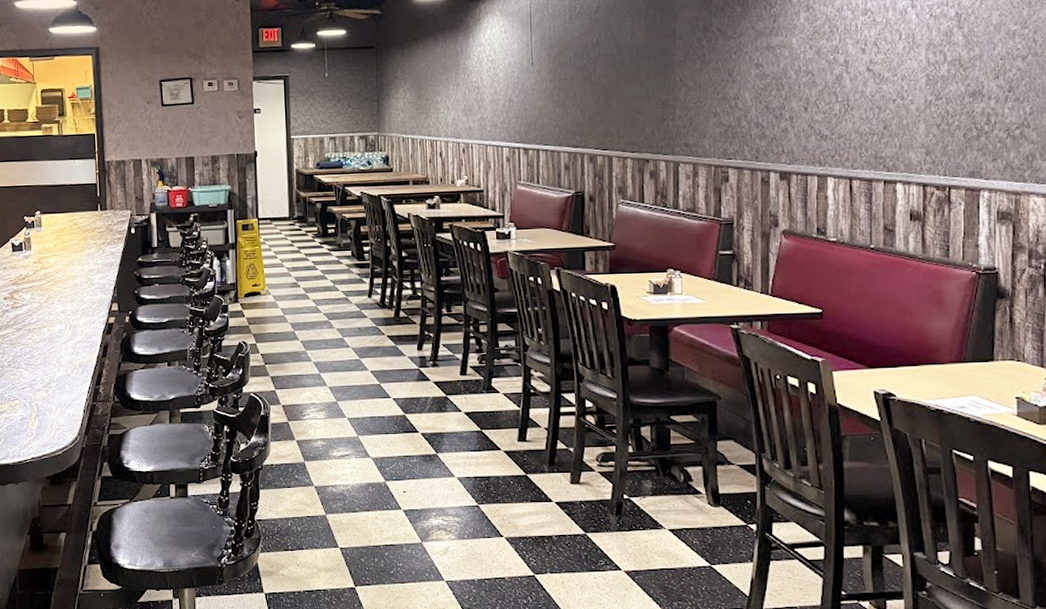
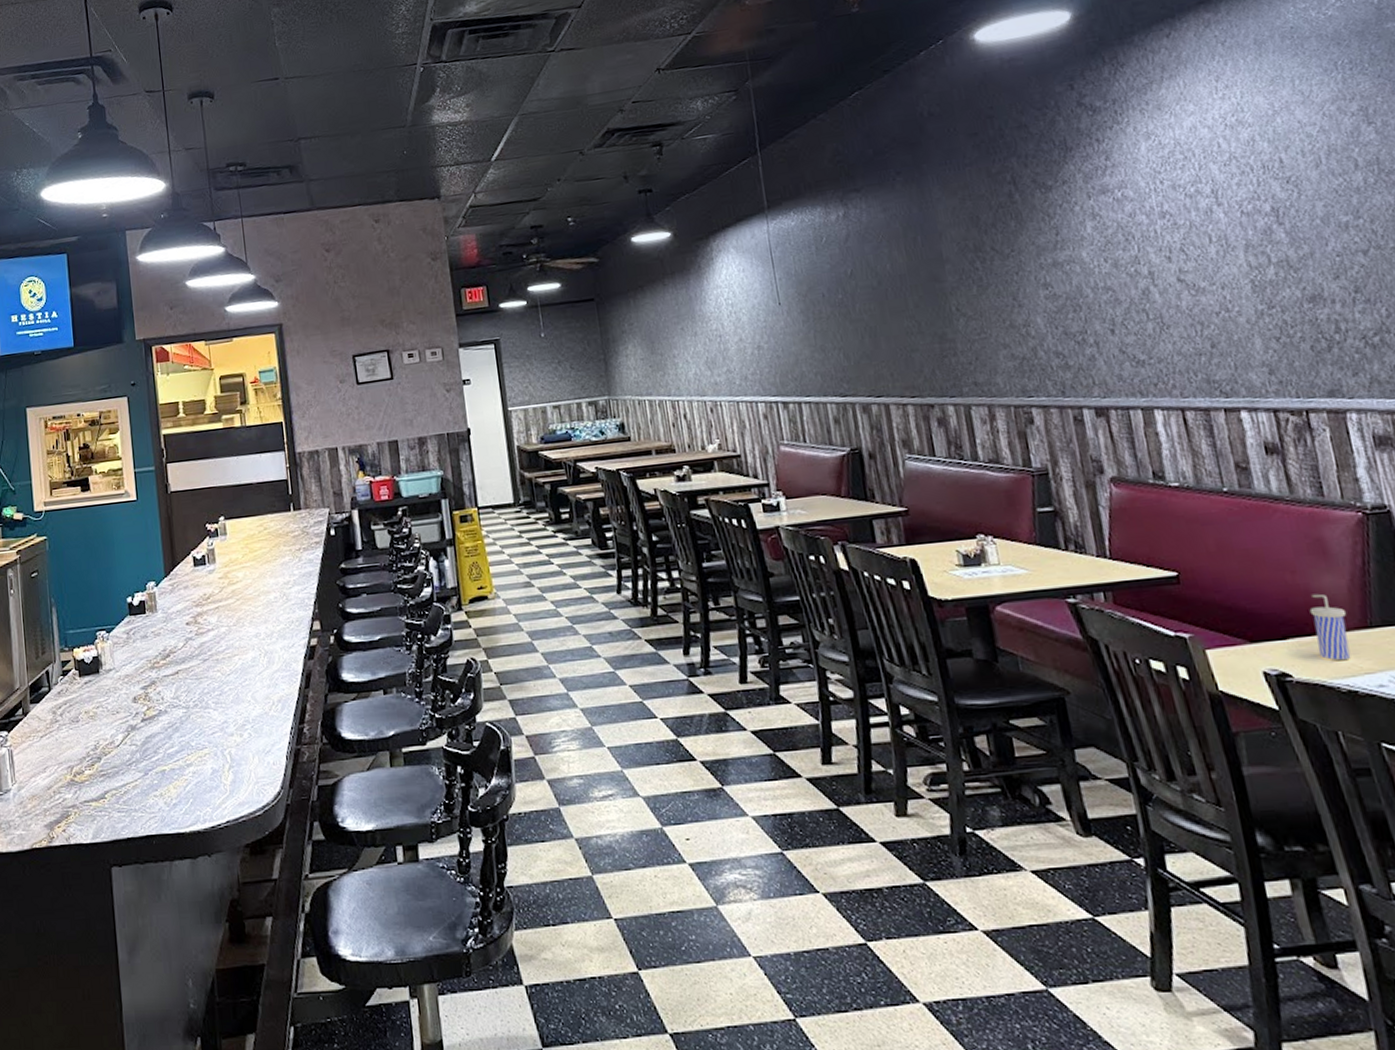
beverage cup: none [919,333,948,387] -> present [1309,593,1352,661]

